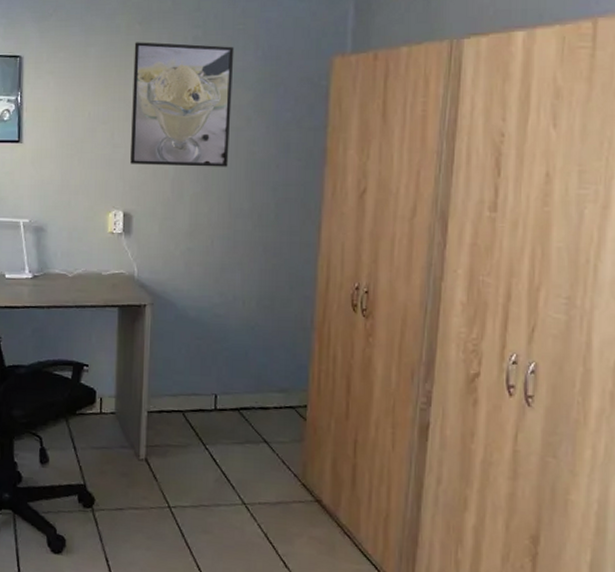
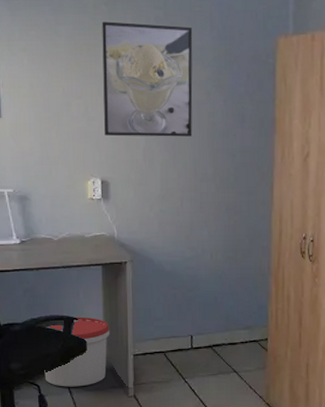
bucket: none [48,363,123,443] -> present [44,317,110,387]

